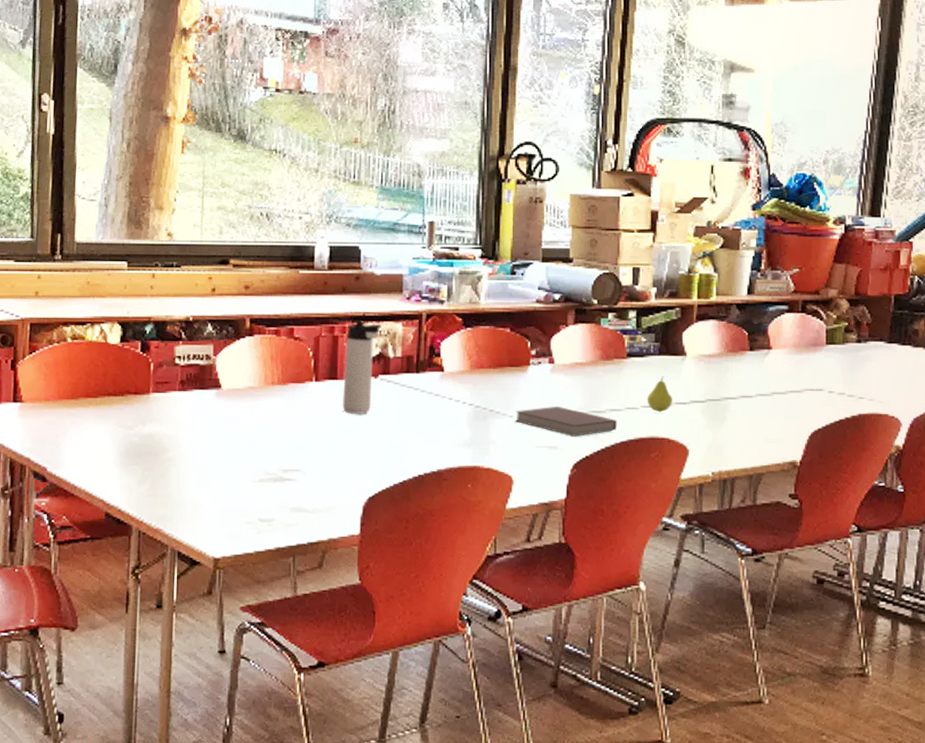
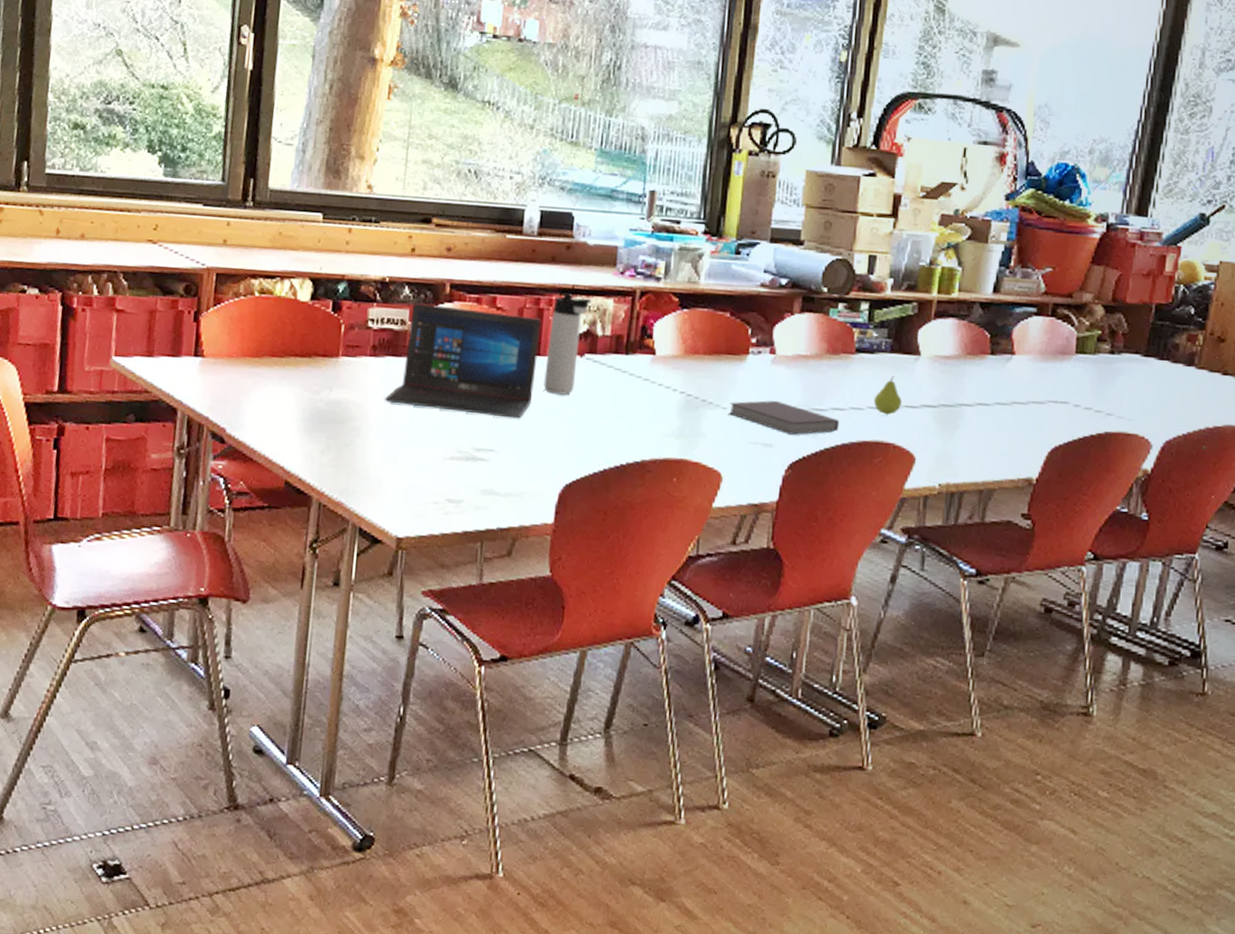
laptop: none [195,338,337,439] -> present [385,302,542,419]

